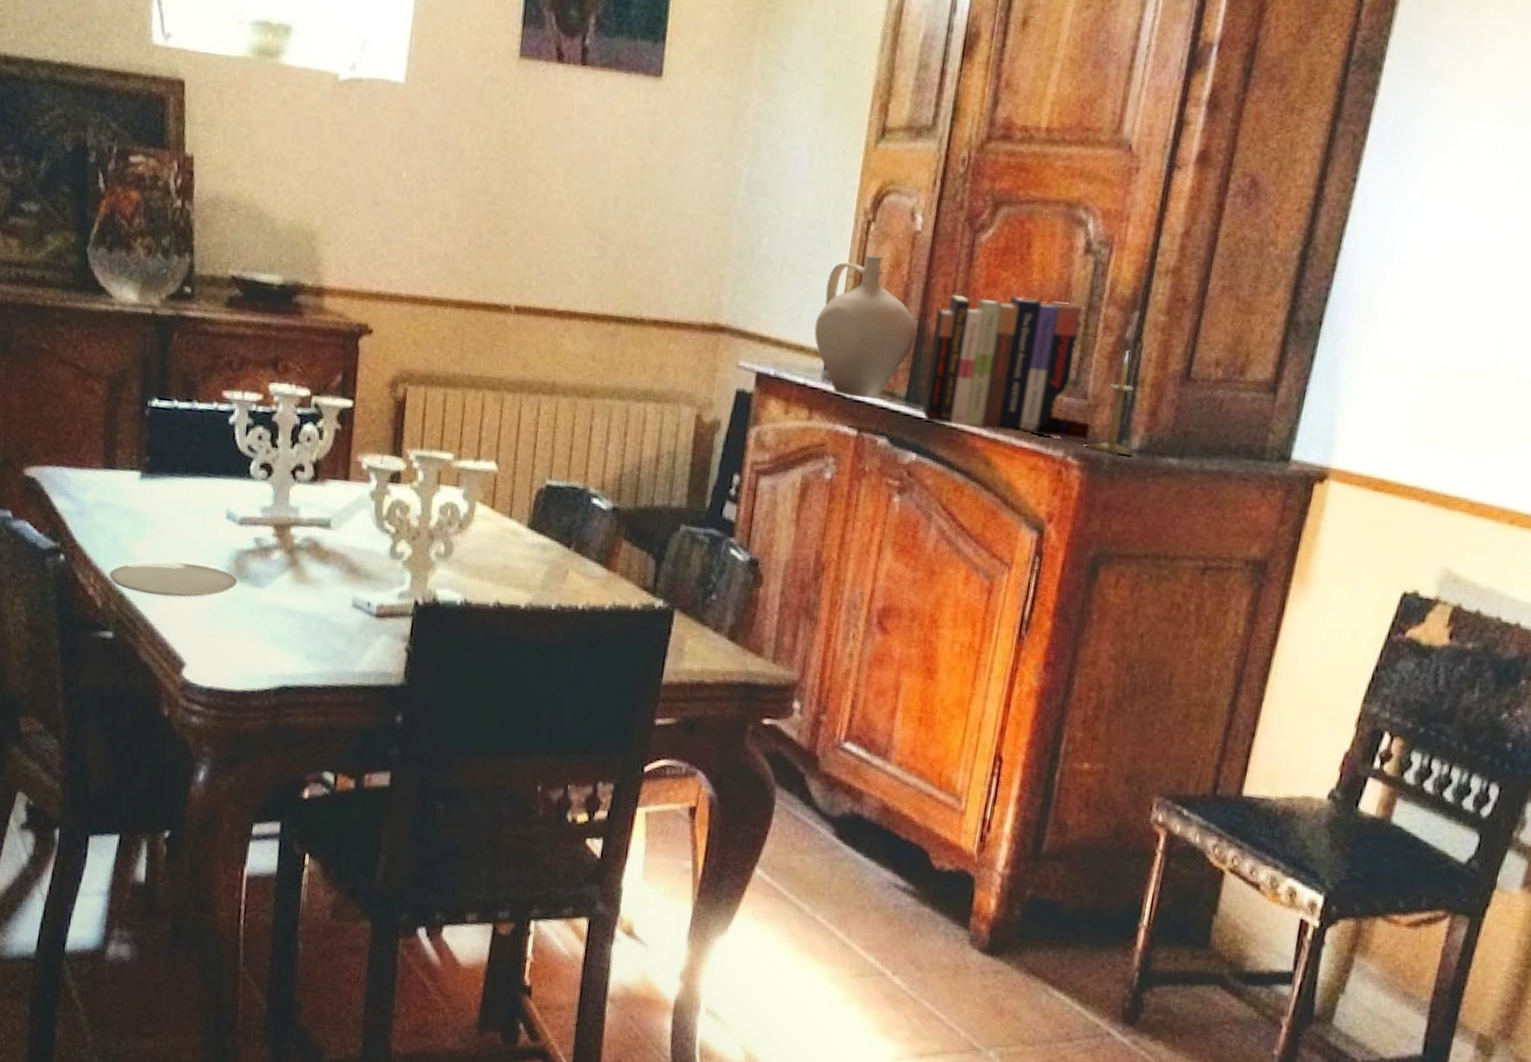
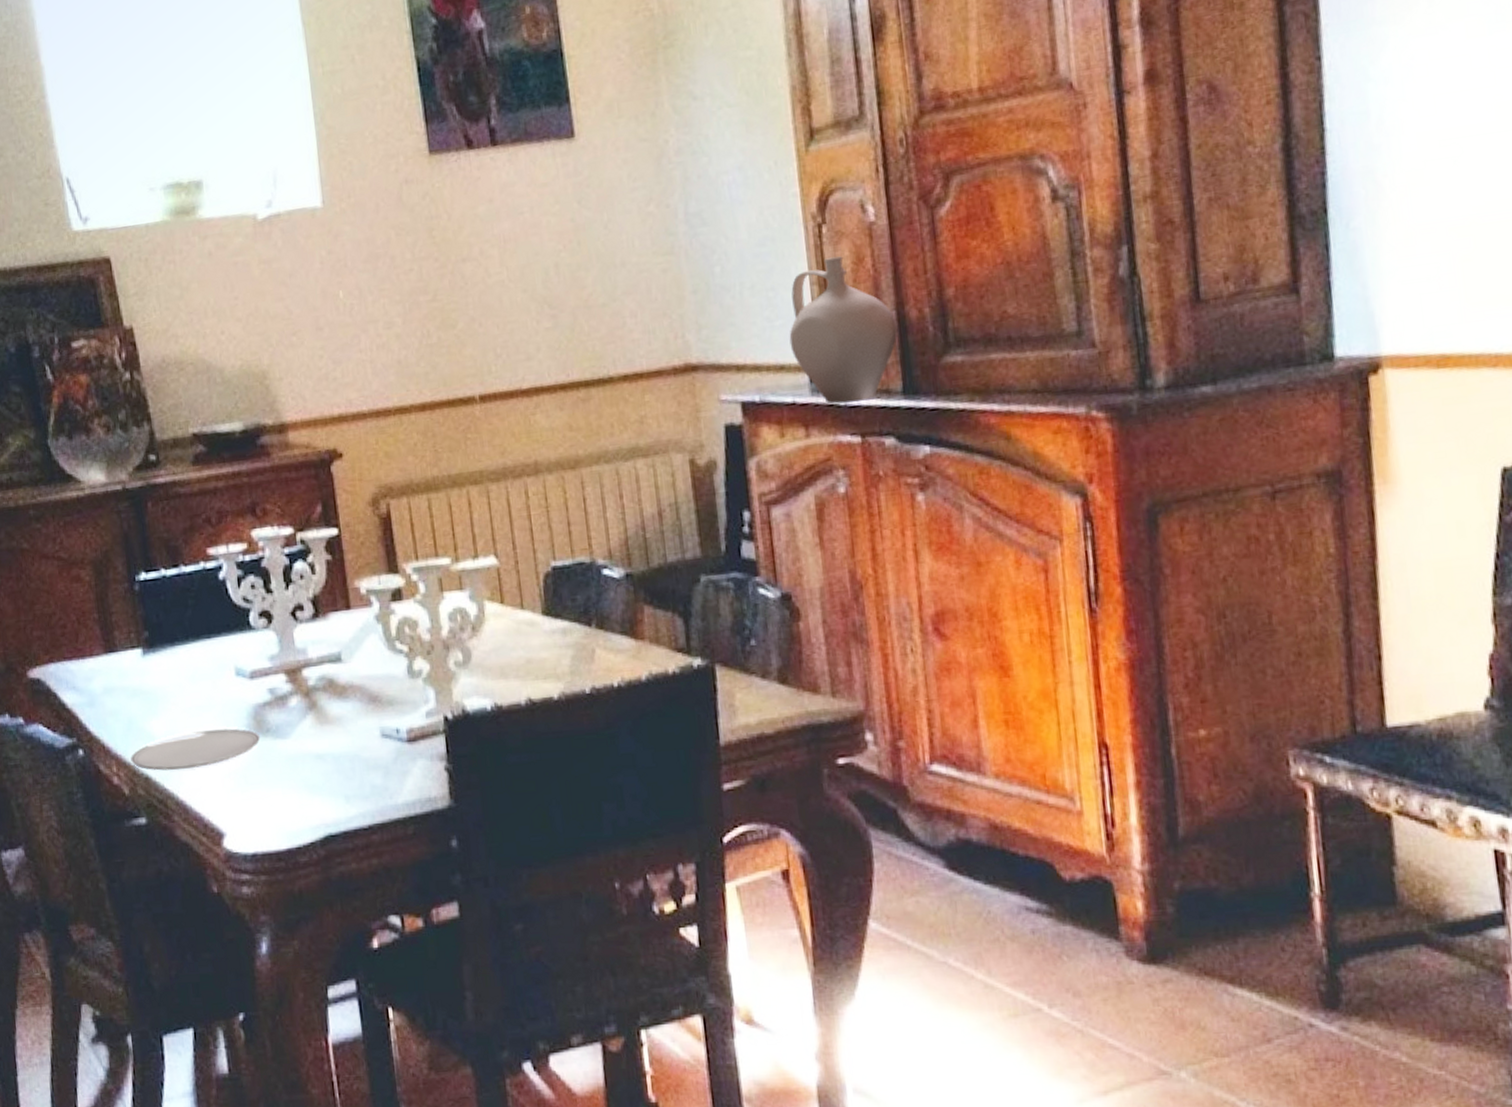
books: present [922,295,1092,439] -> none [913,254,1109,410]
candlestick: present [1086,350,1135,457] -> none [1108,287,1163,400]

